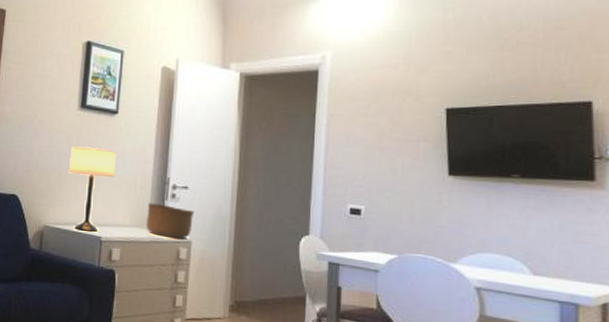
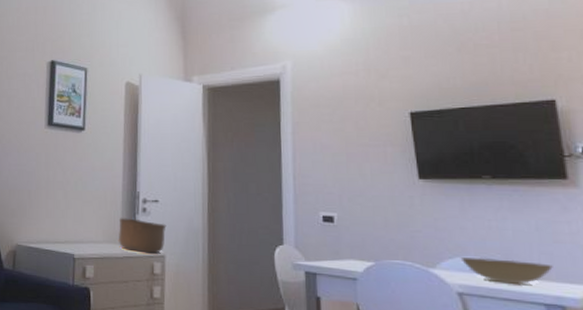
table lamp: present [69,146,116,233] -> none [39,164,85,250]
bowl: none [481,254,571,282] -> present [460,257,553,285]

